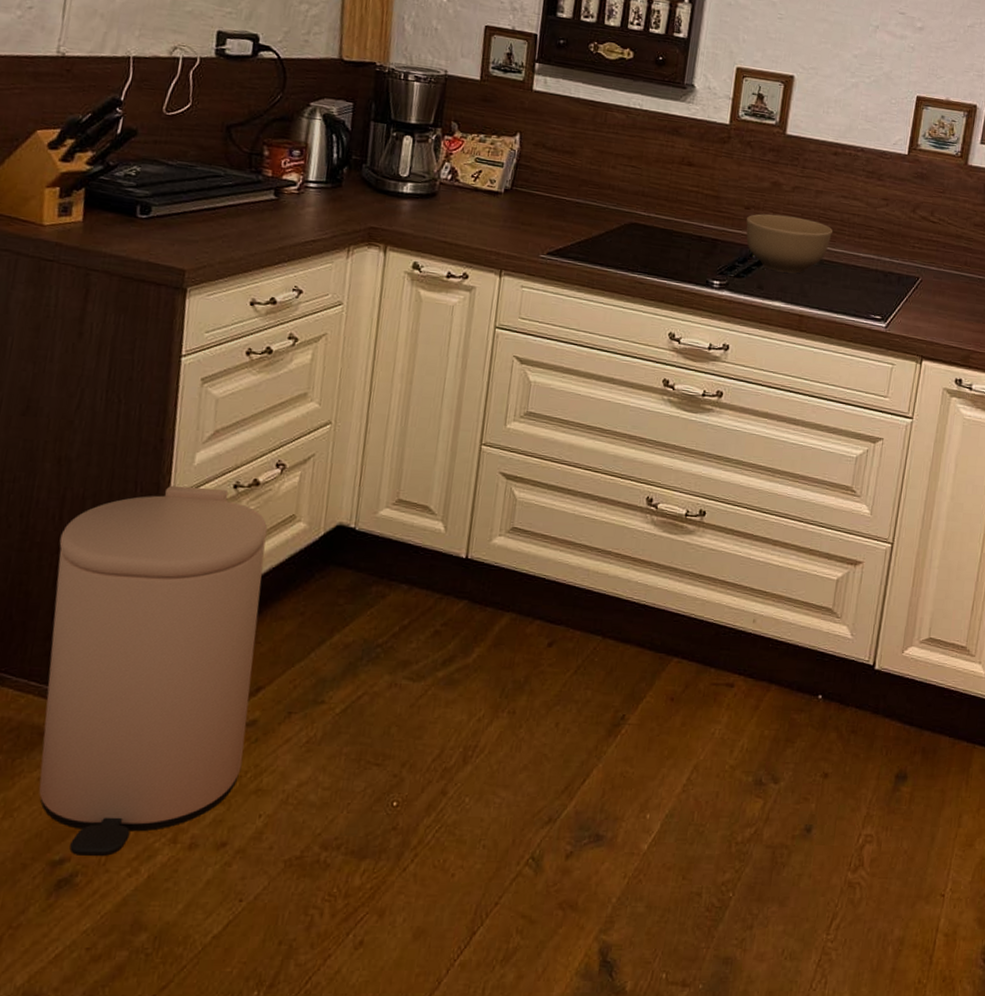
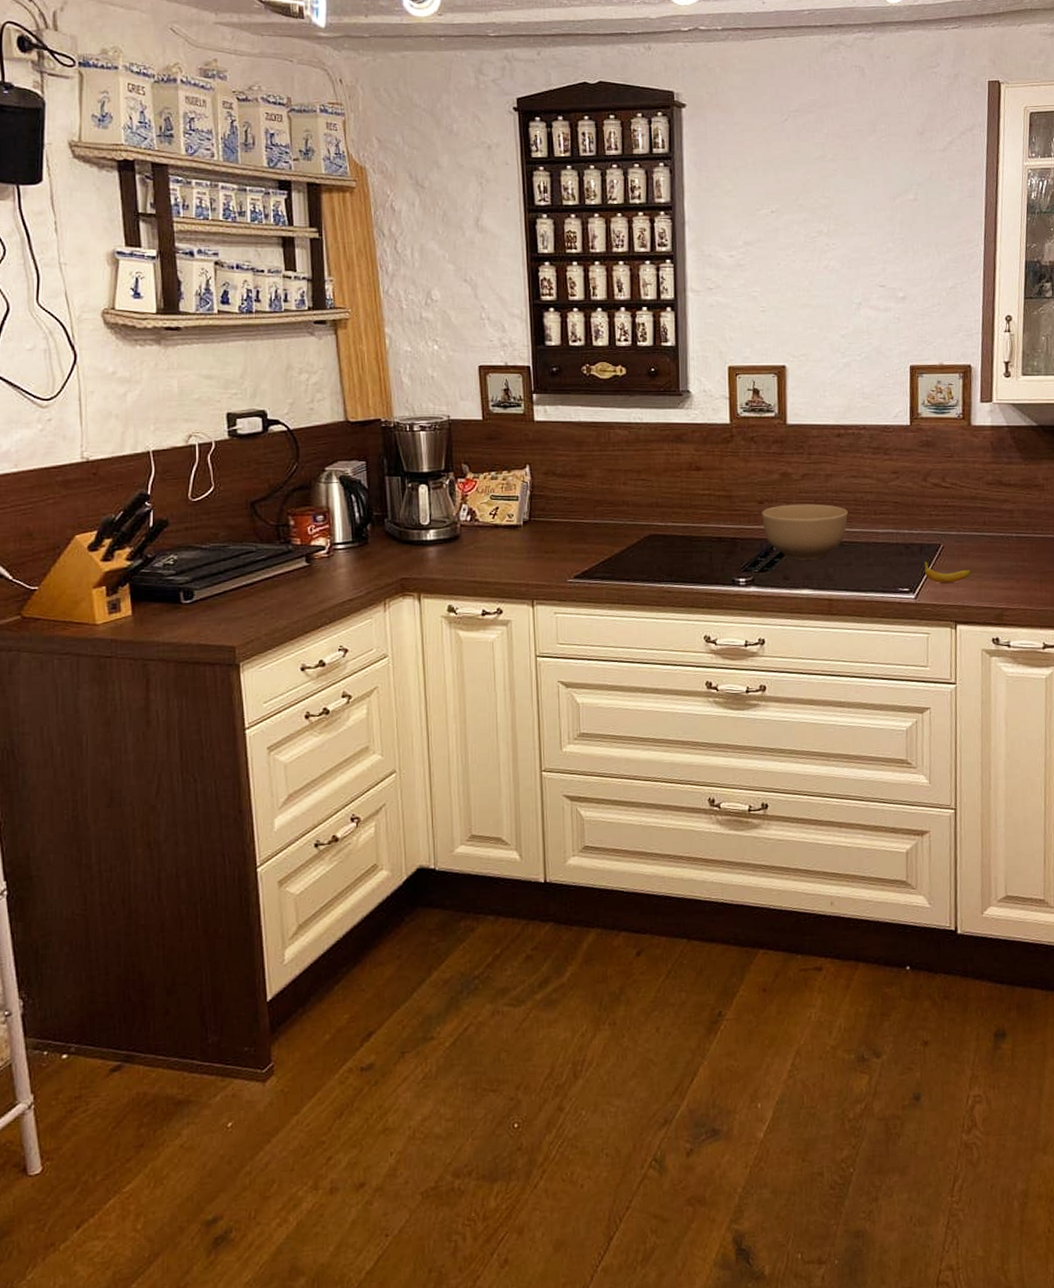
pedal bin: present [39,485,268,856] -> none [162,849,366,1213]
fruit: none [898,291,946,318] -> present [923,560,972,584]

